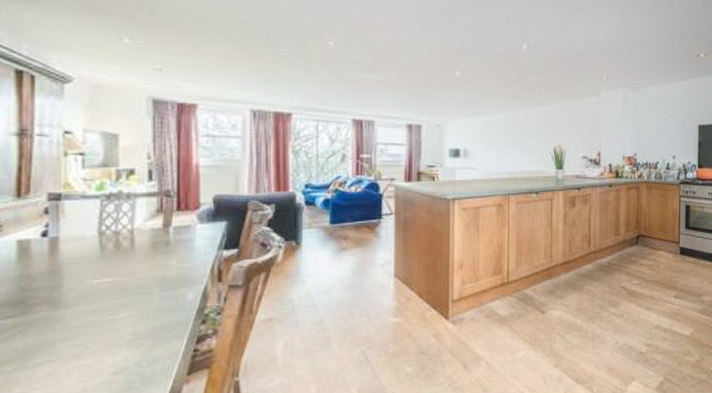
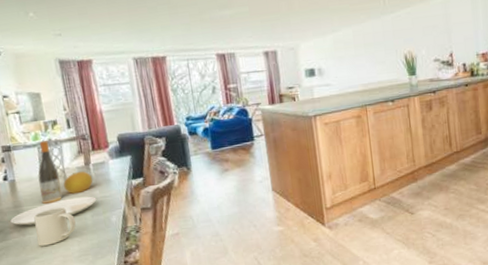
plate: none [40,266,171,297] -> present [10,196,97,226]
mug: none [74,277,135,325] -> present [33,207,76,246]
wine bottle: none [92,193,125,272] -> present [38,141,63,205]
fruit: none [128,234,171,262] -> present [63,171,93,194]

